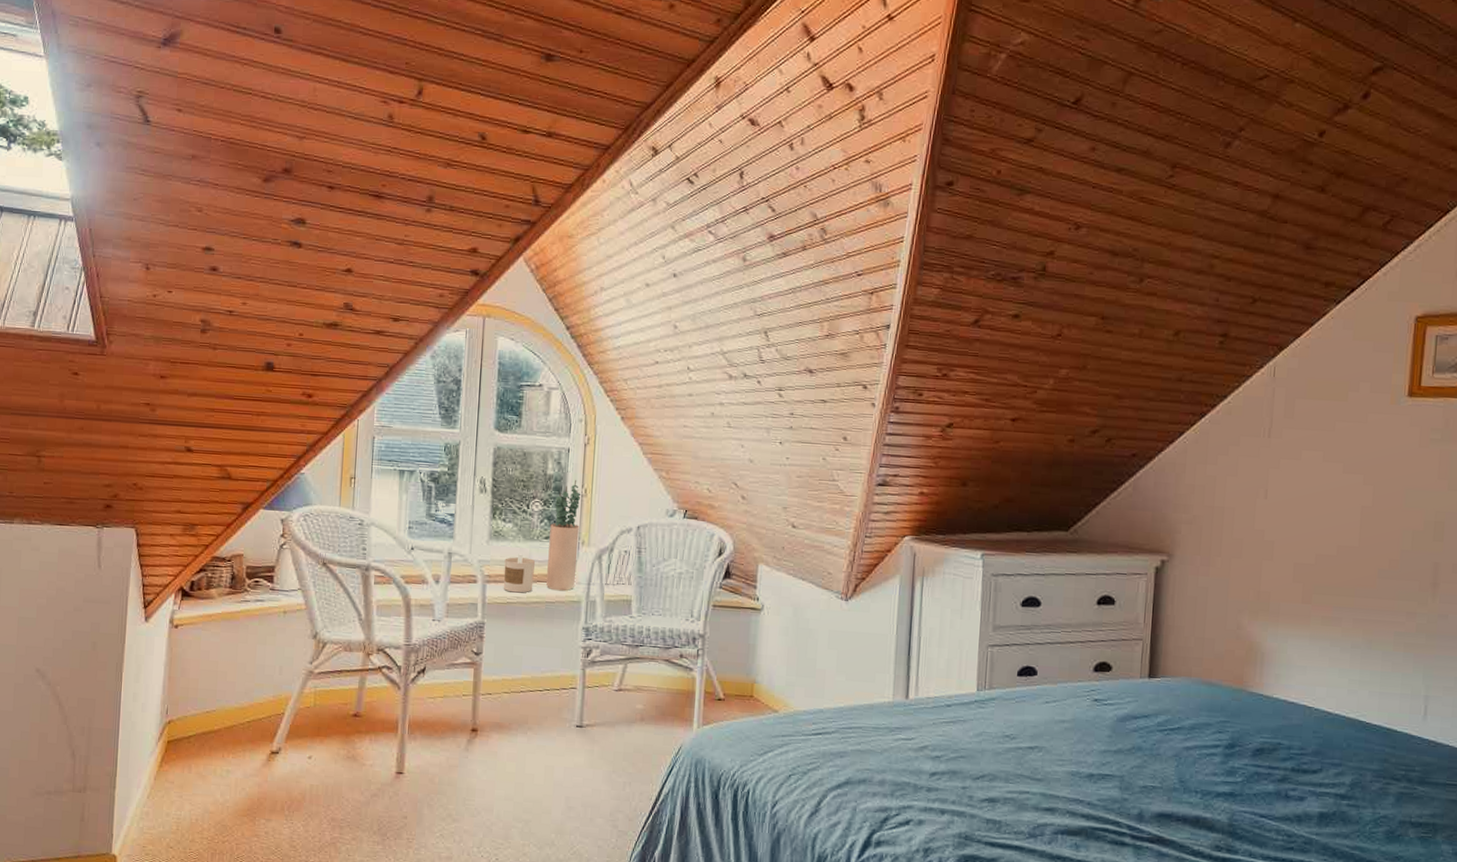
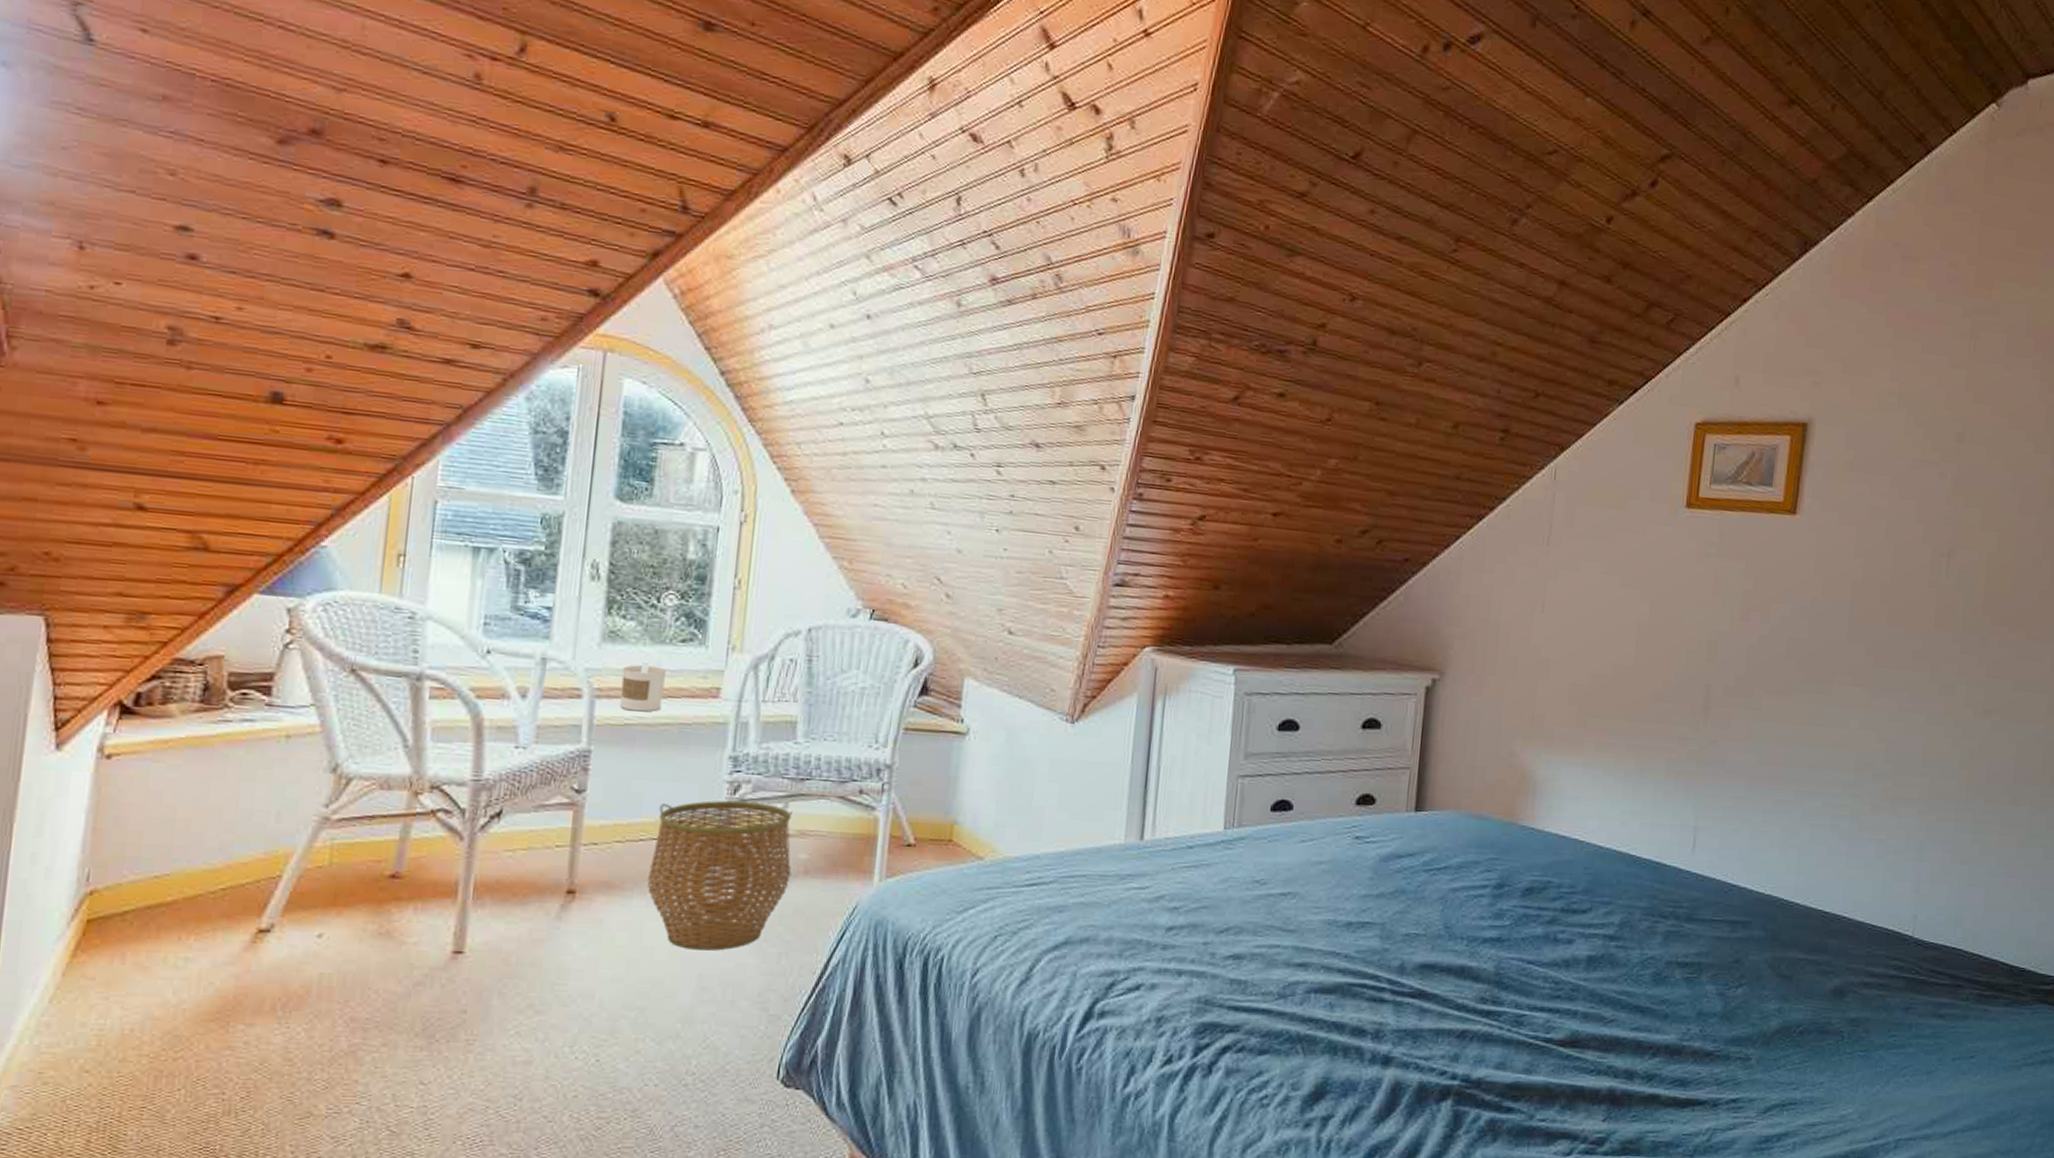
basket: none [527,662,631,779] -> present [646,800,793,951]
vase: present [546,479,581,592] -> none [681,566,733,710]

